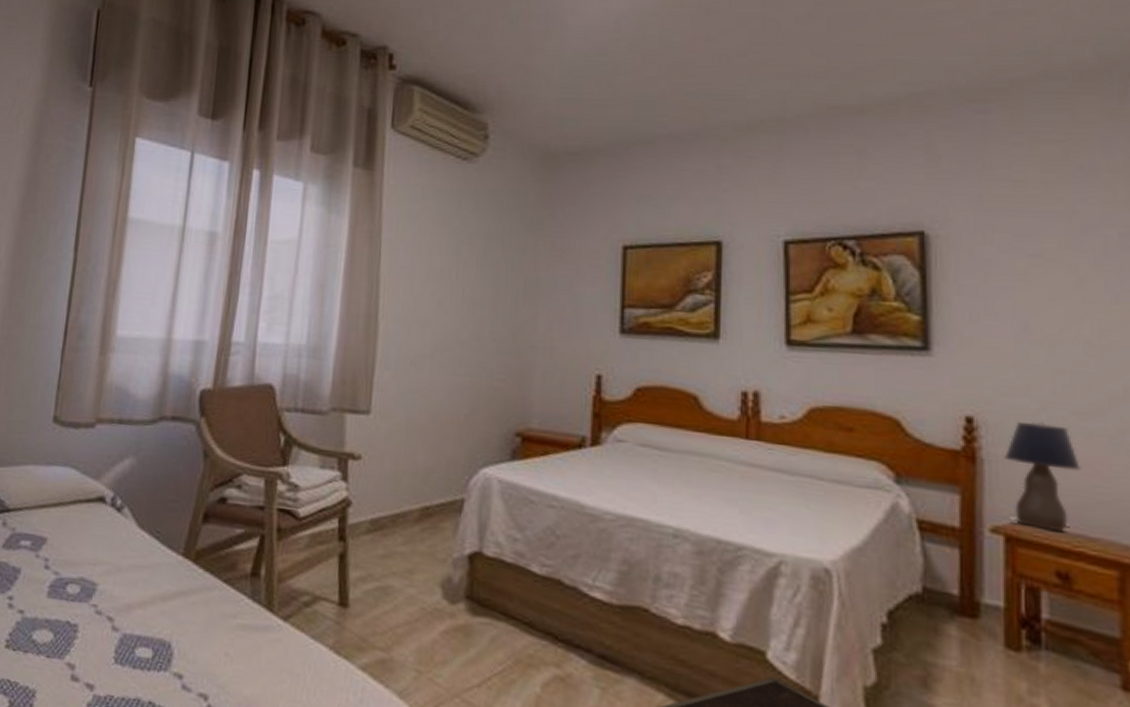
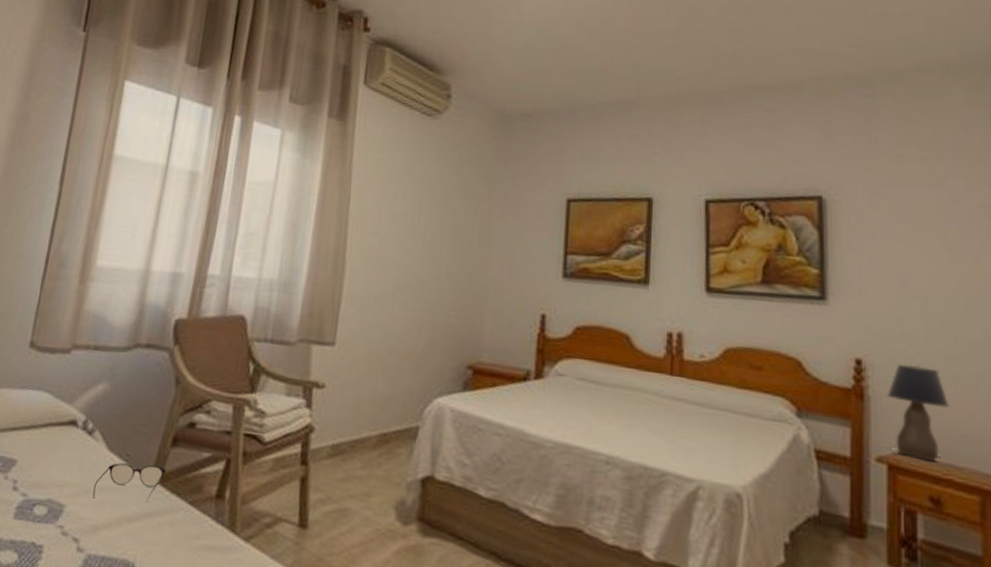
spectacles: none [125,540,199,581] -> present [92,463,167,502]

